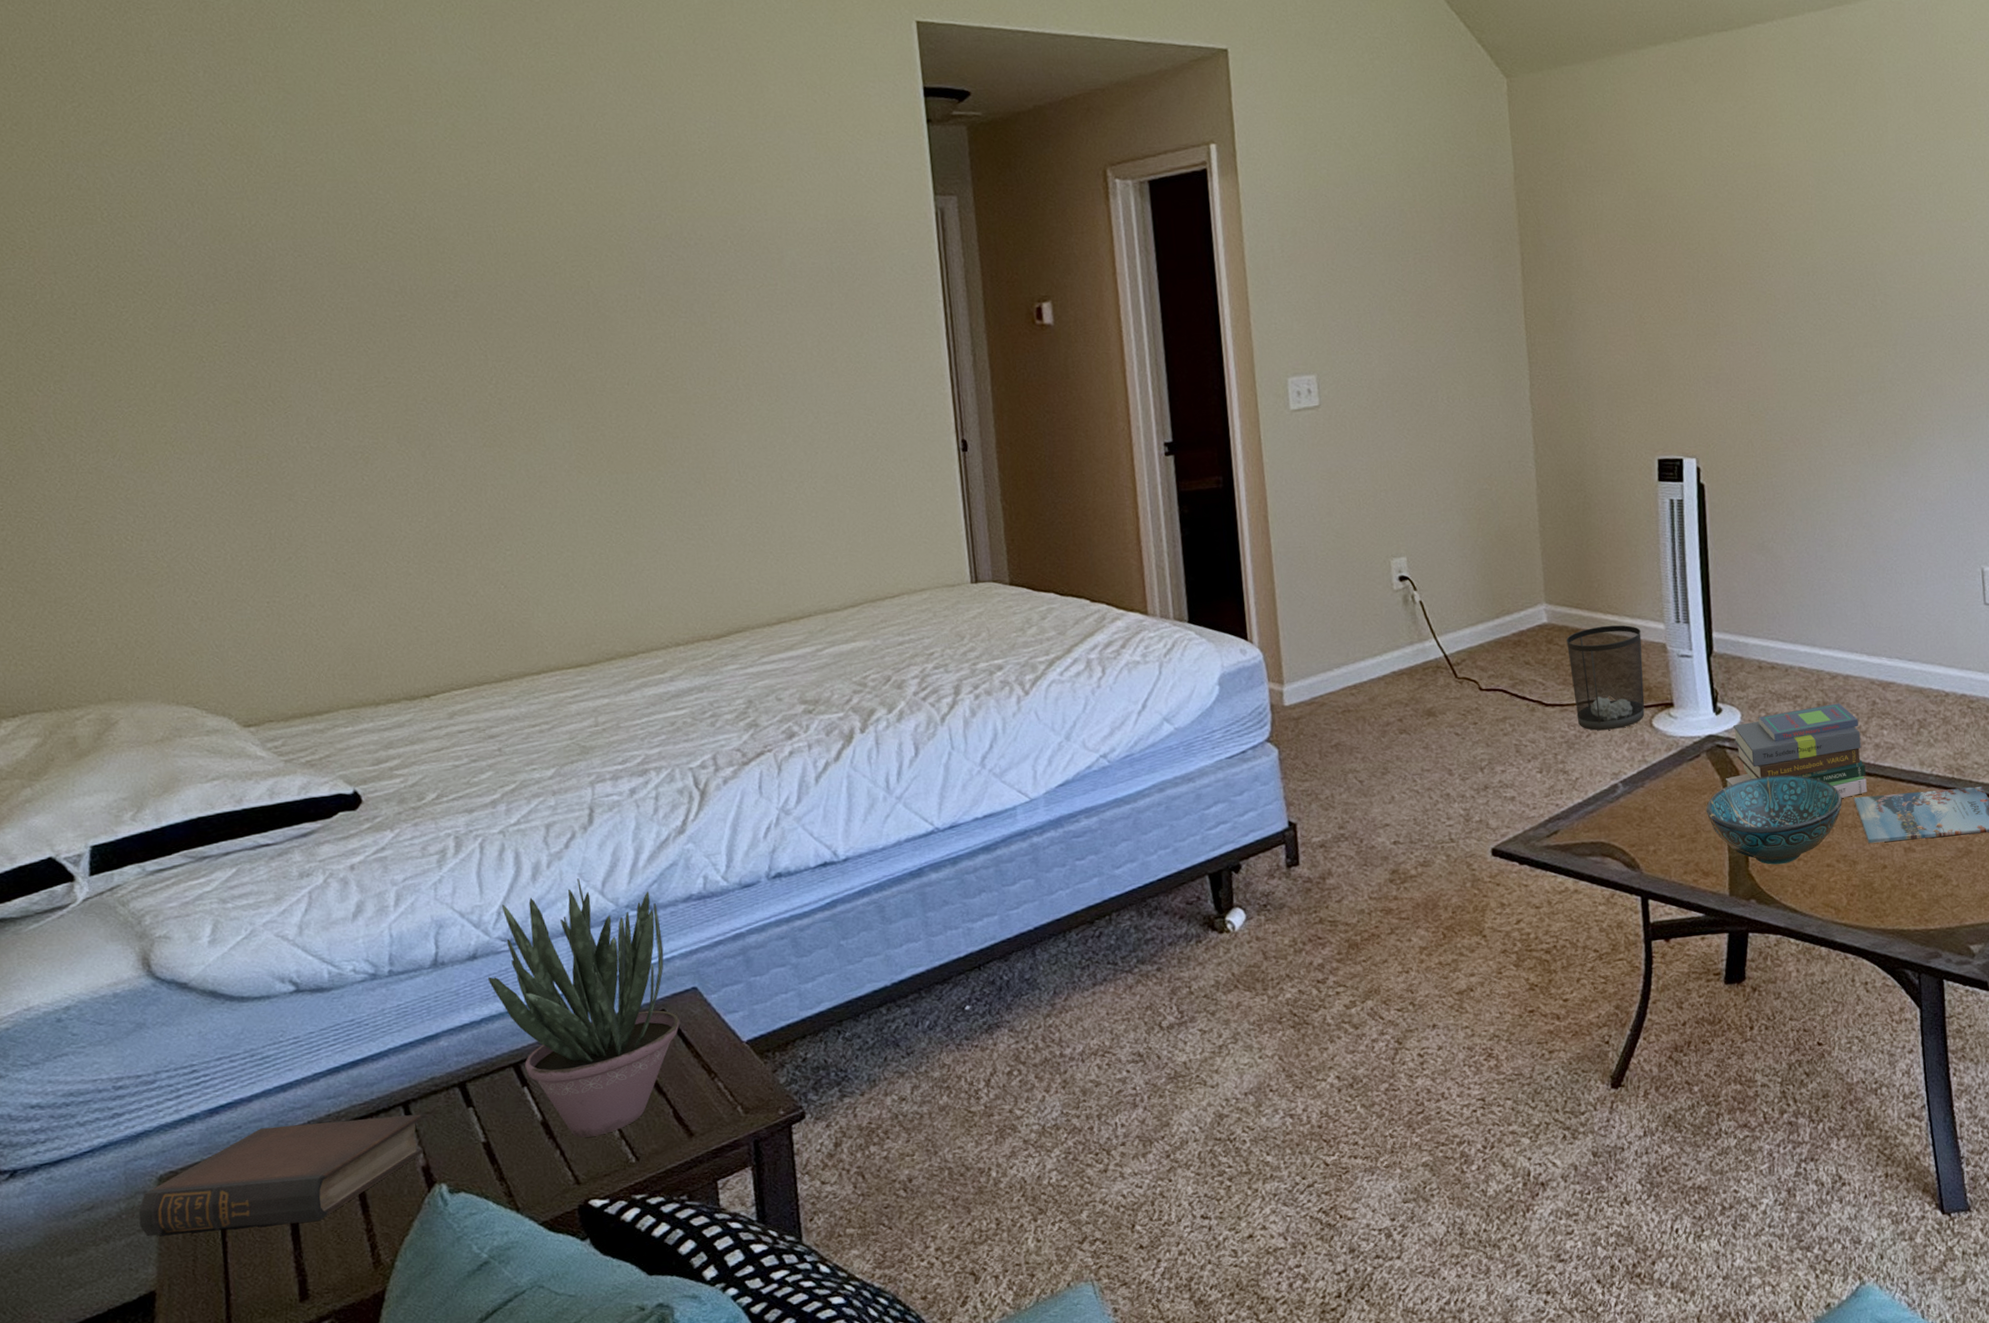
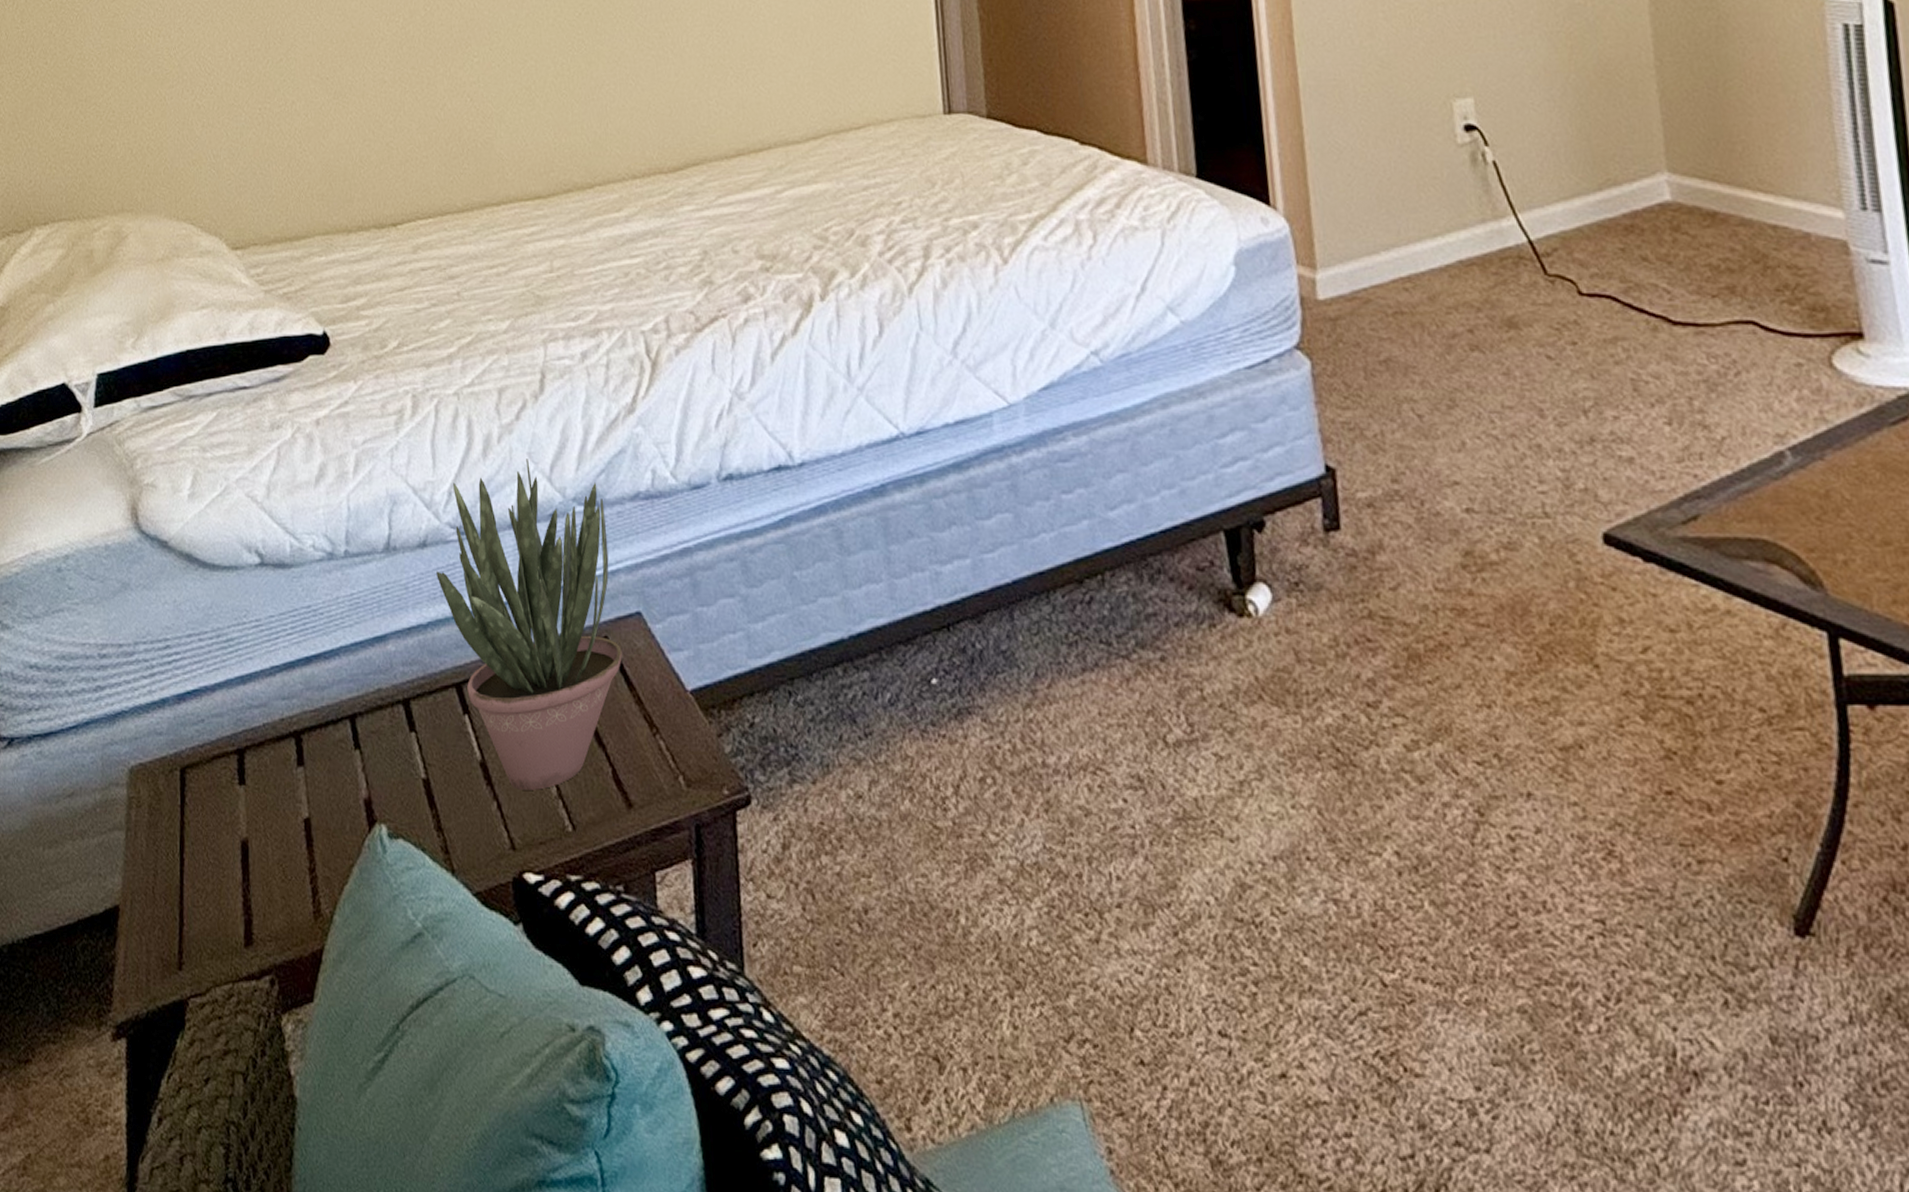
book: present [138,1114,423,1237] -> none [110,725,367,850]
waste bin: present [1566,625,1645,731] -> none [1699,208,1821,368]

